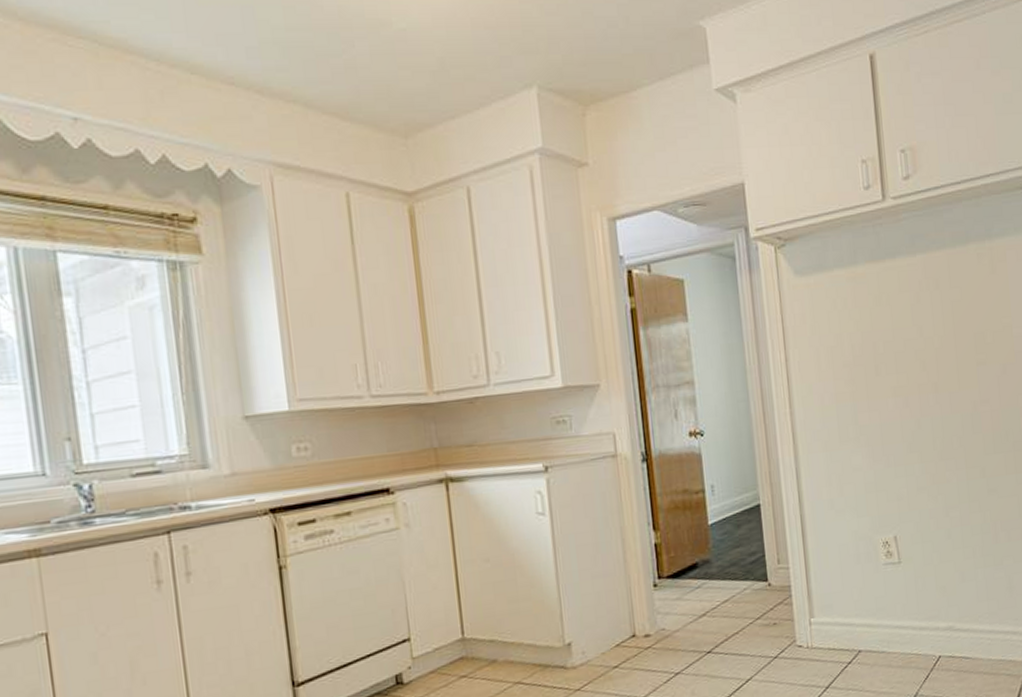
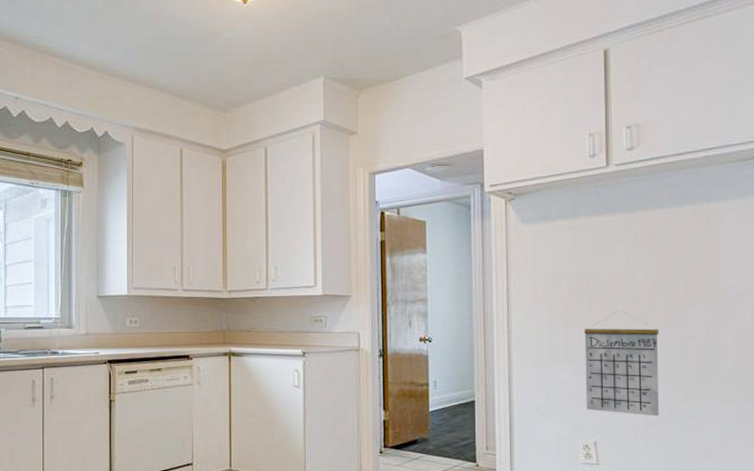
calendar: none [874,376,958,500] -> present [584,311,659,417]

